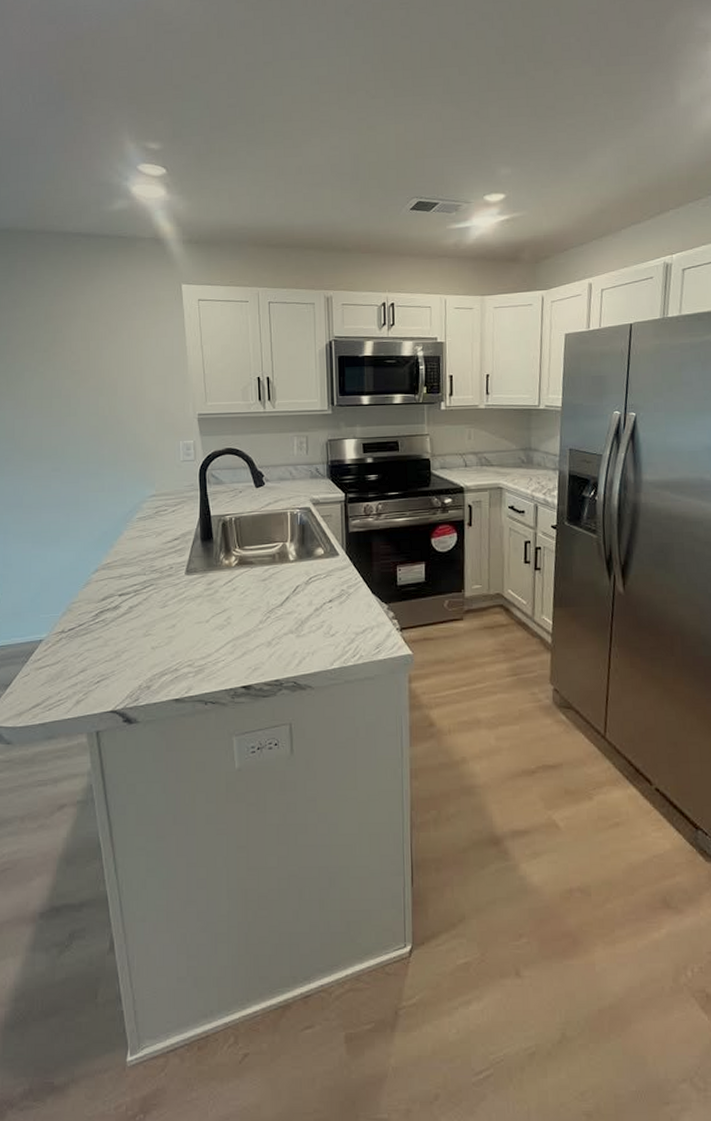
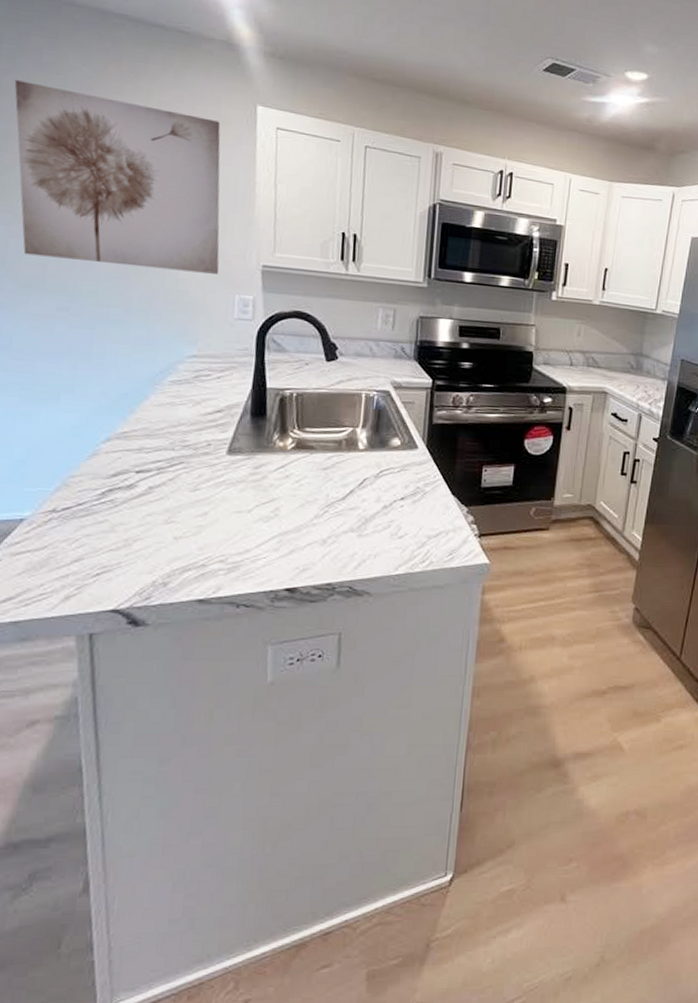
wall art: none [9,297,166,431] -> present [14,80,221,274]

